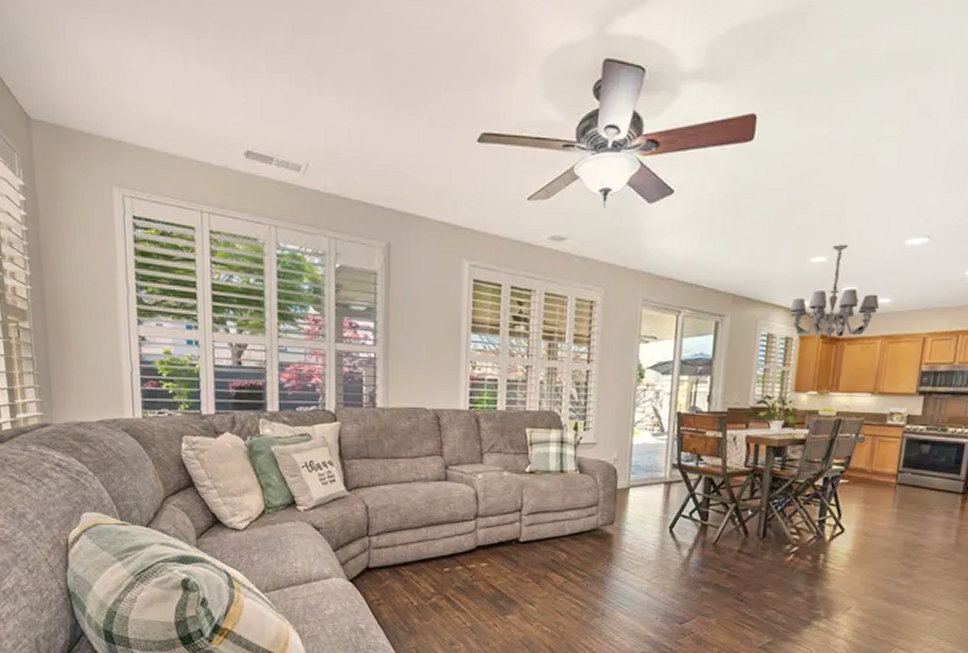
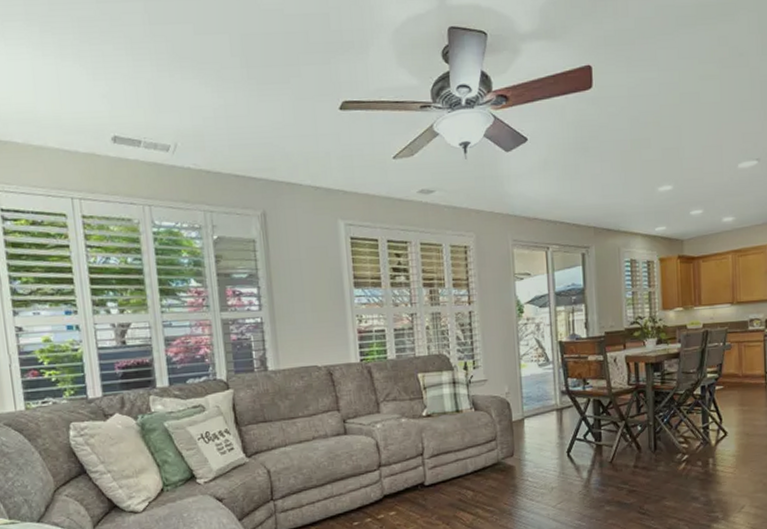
chandelier: present [789,244,879,339] -> none [646,172,724,259]

